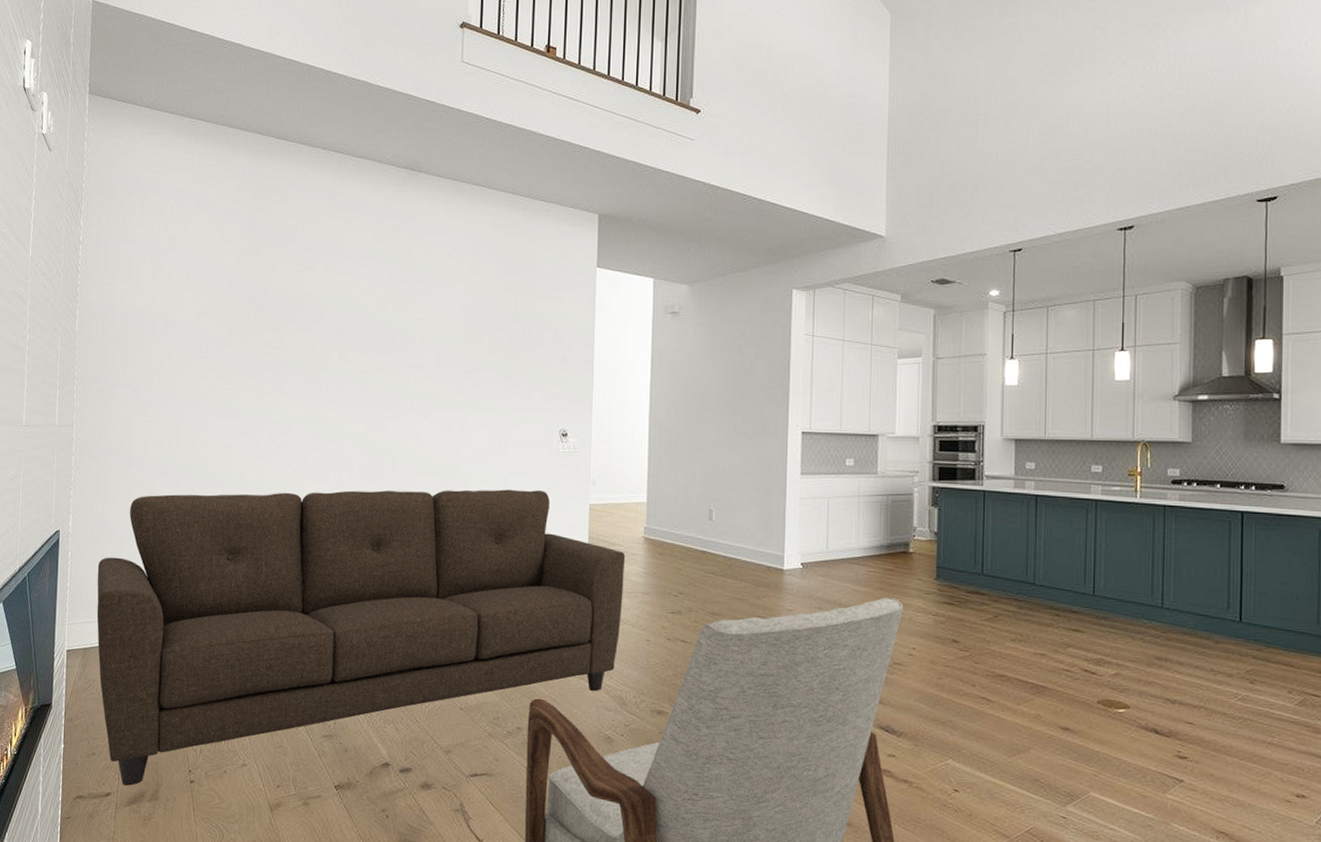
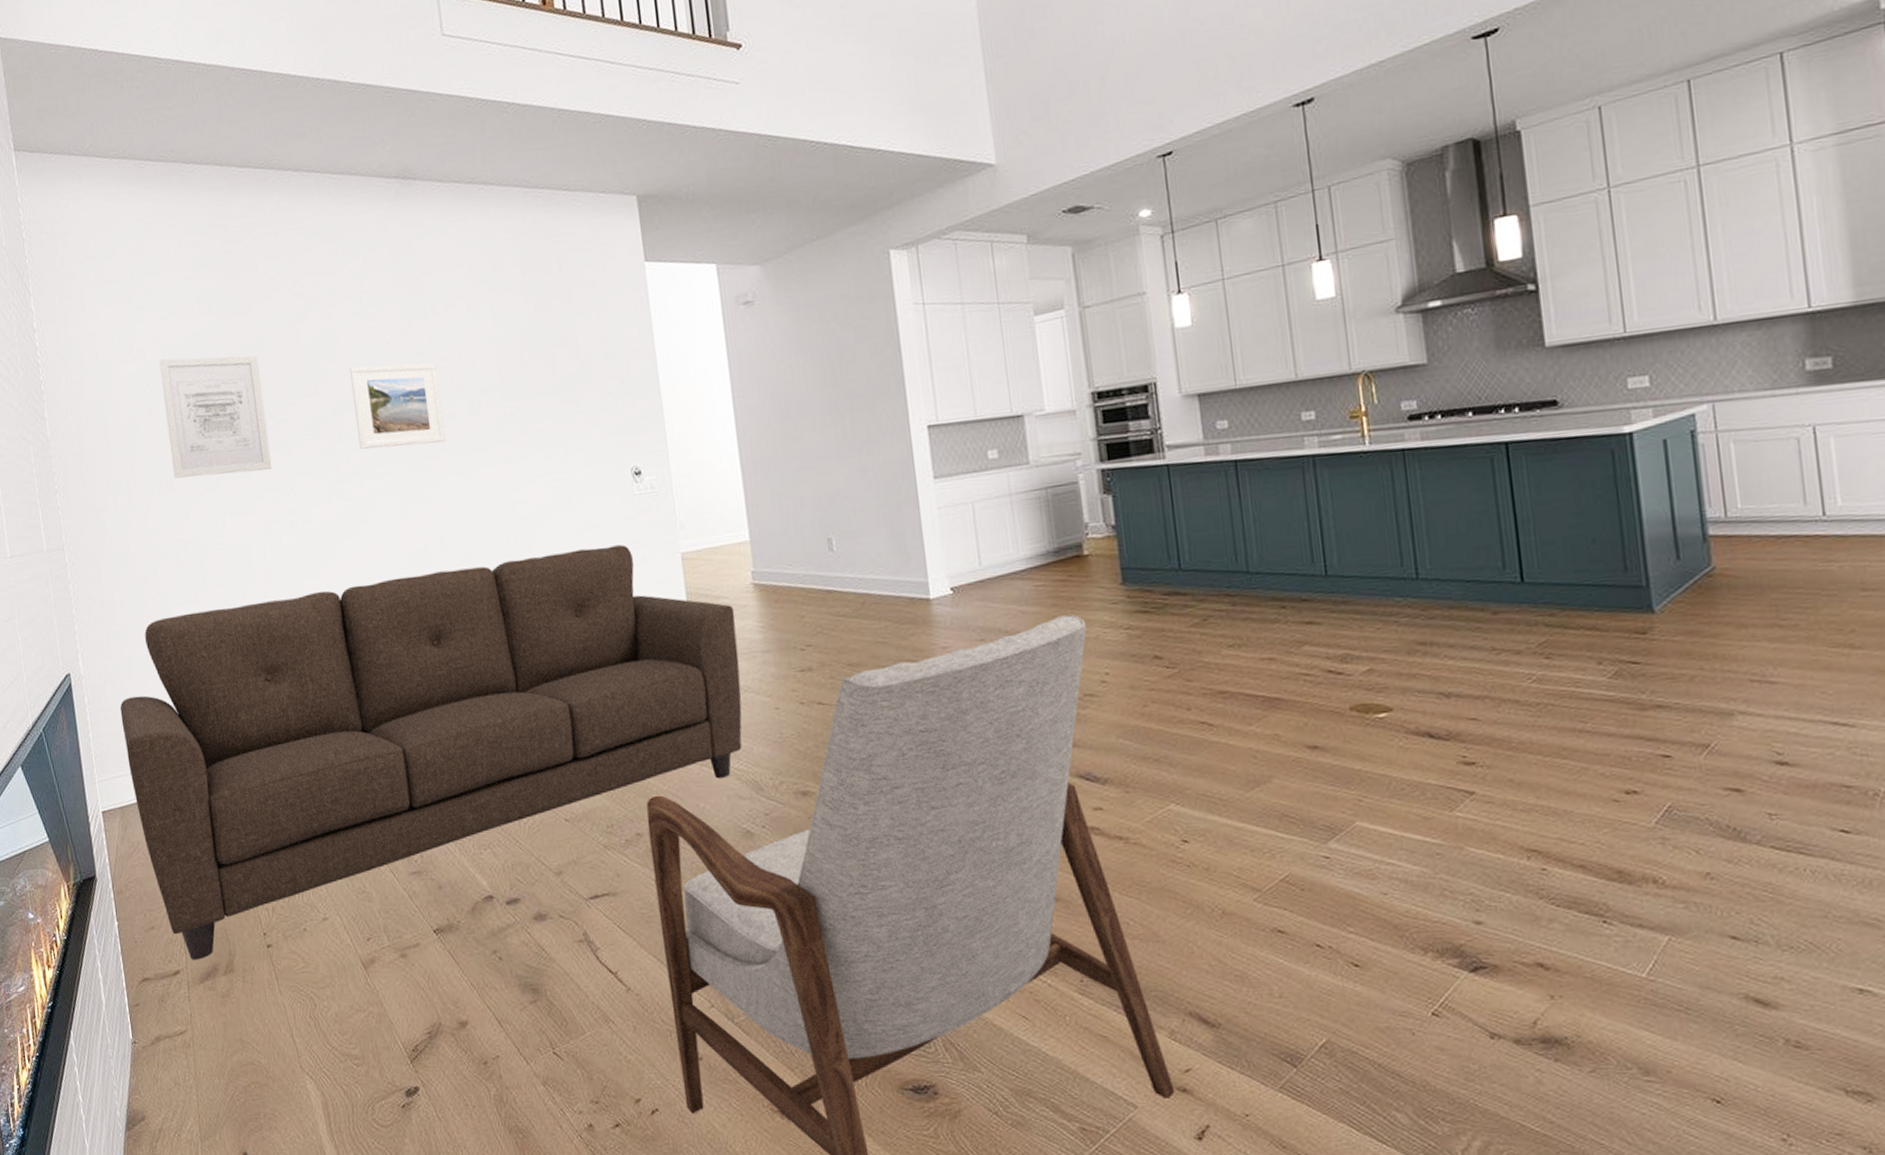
wall art: none [178,283,266,387] -> present [159,355,273,479]
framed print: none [339,313,414,387] -> present [350,363,446,449]

